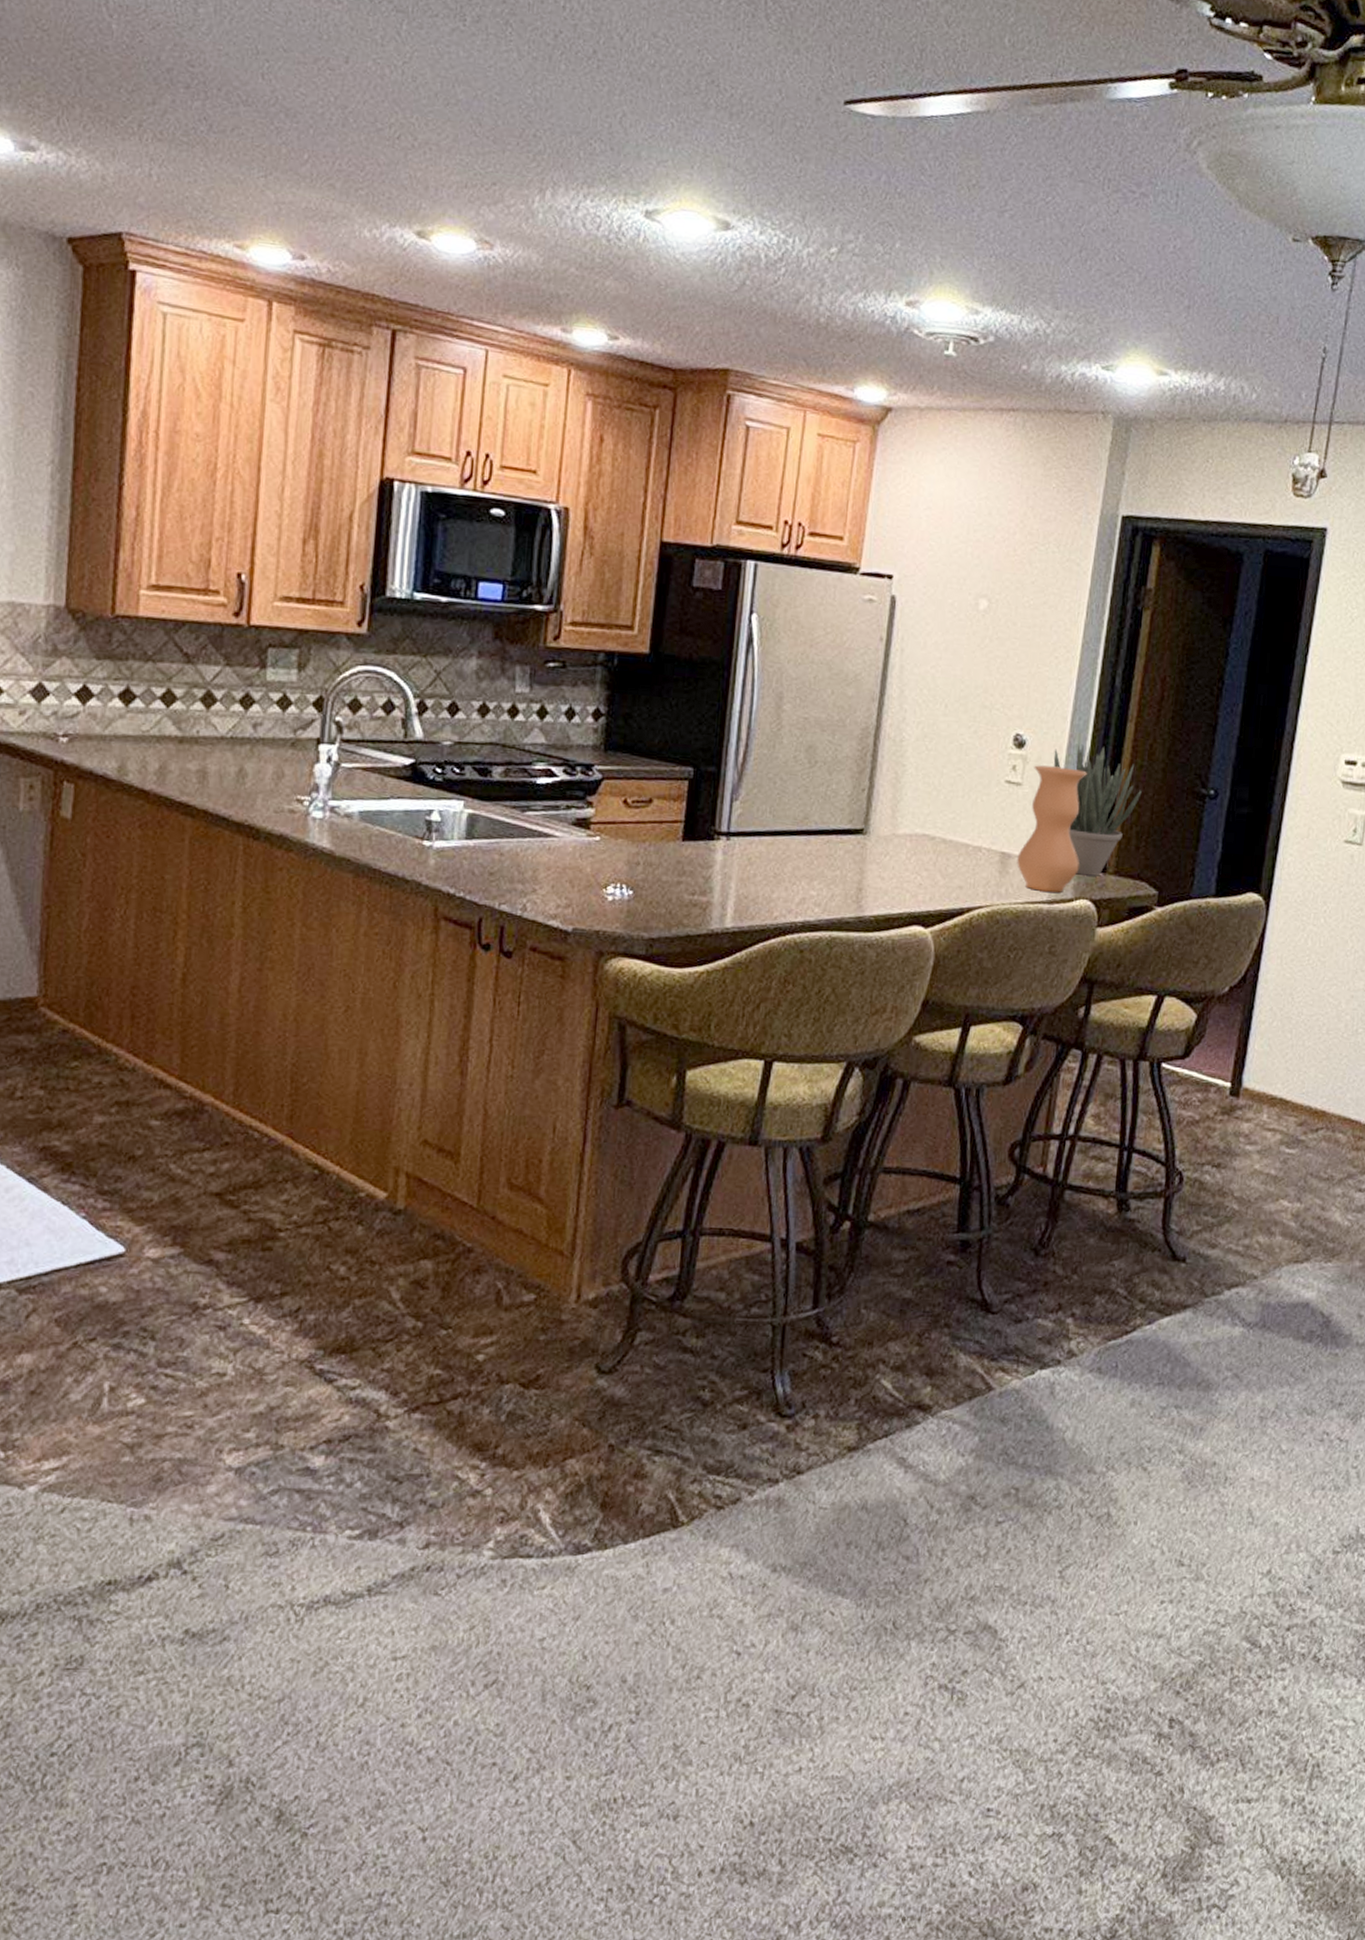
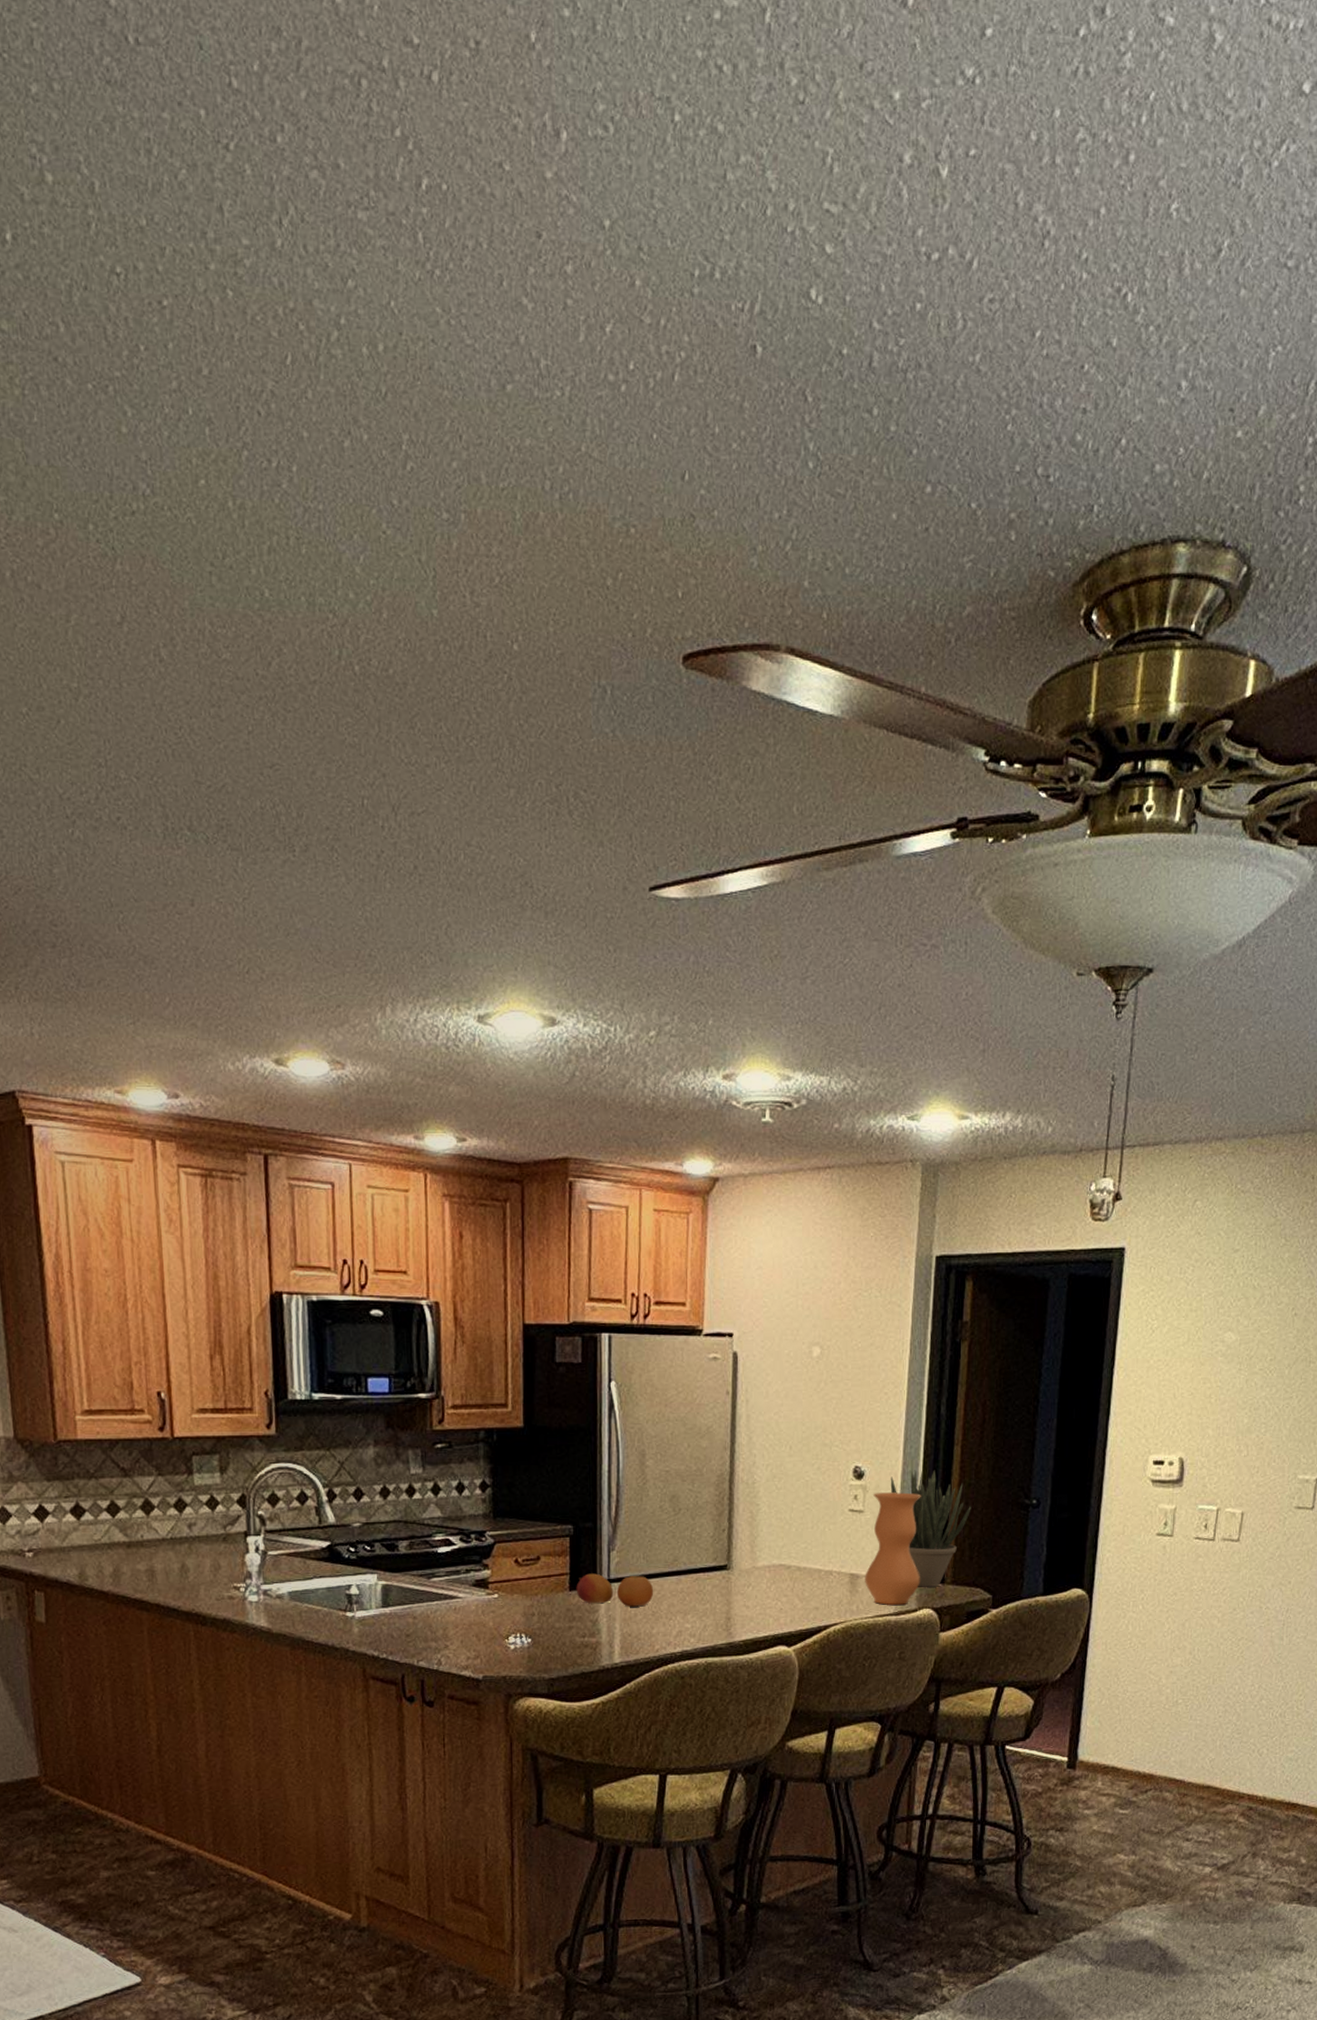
fruit: none [689,823,733,859] -> present [576,1573,614,1604]
fruit: none [735,831,779,867] -> present [616,1576,654,1607]

